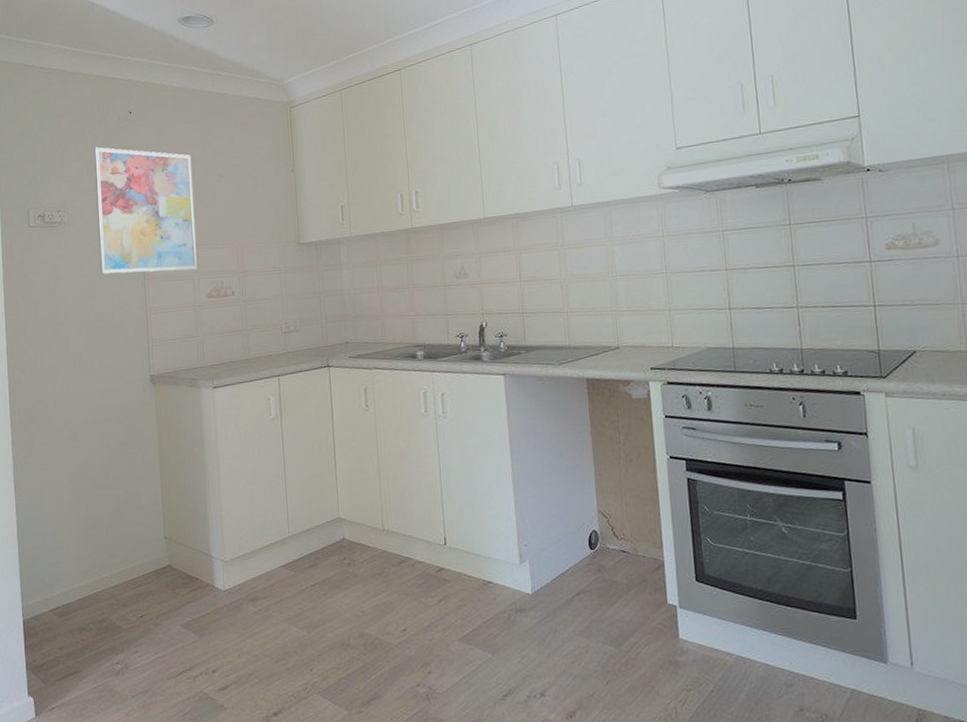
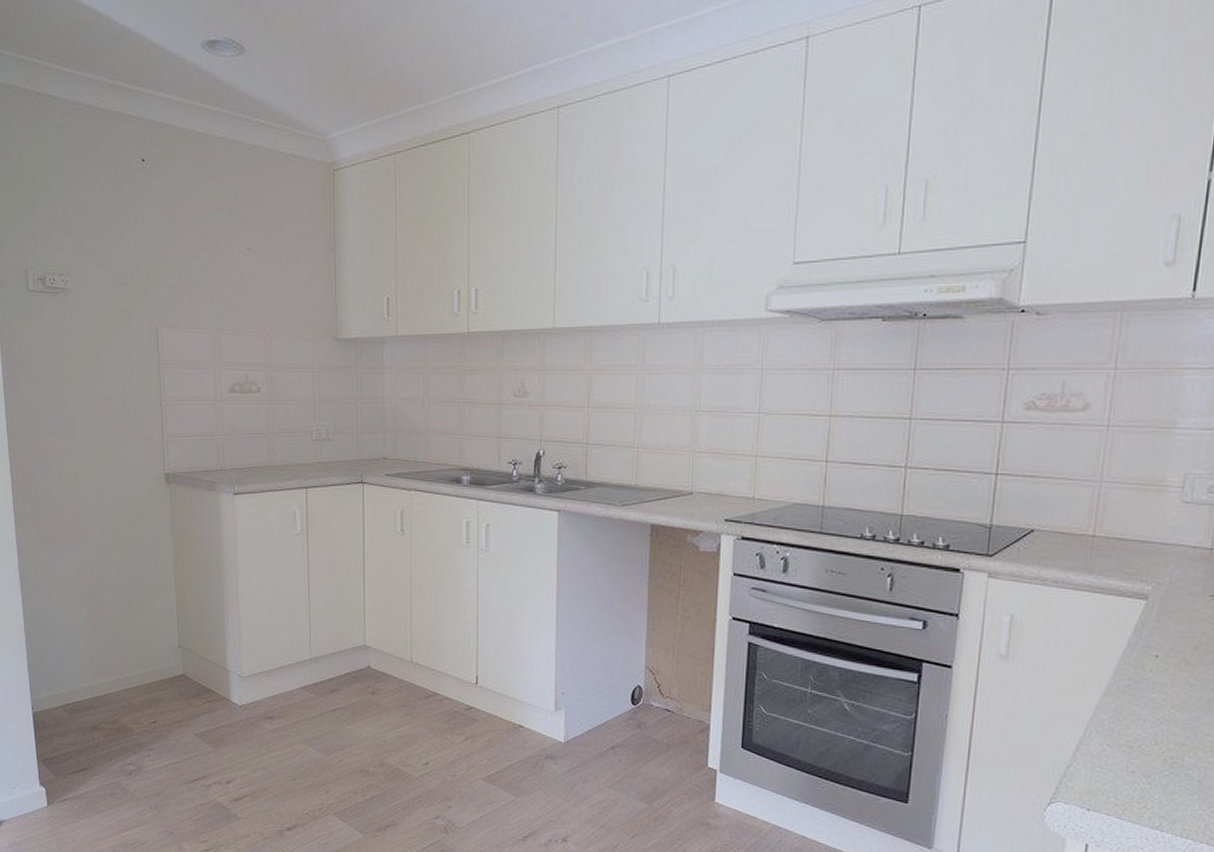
wall art: present [93,147,197,274] -> none [100,200,219,359]

